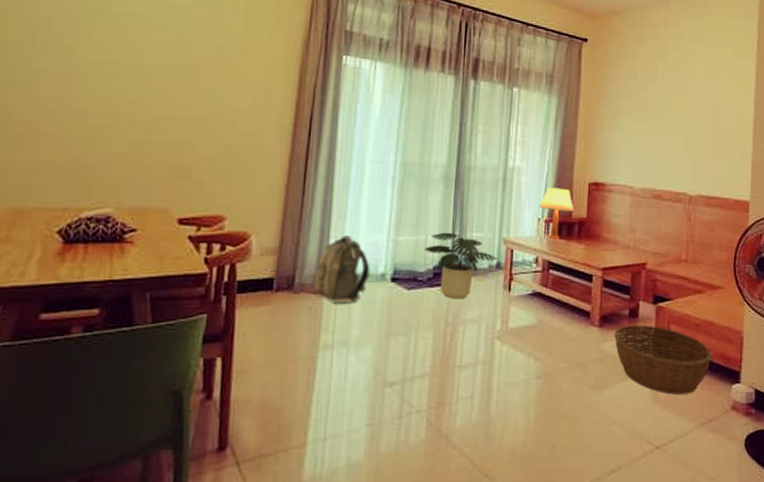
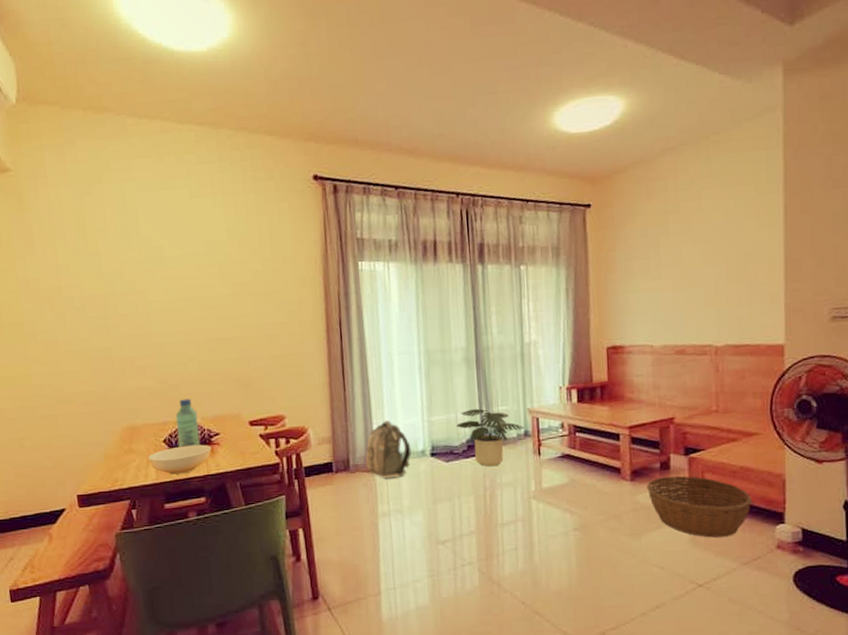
bowl: none [30,240,122,276] -> present [147,444,211,475]
water bottle: none [77,182,112,242] -> present [175,398,200,447]
table lamp: present [539,186,574,241] -> none [559,354,595,406]

